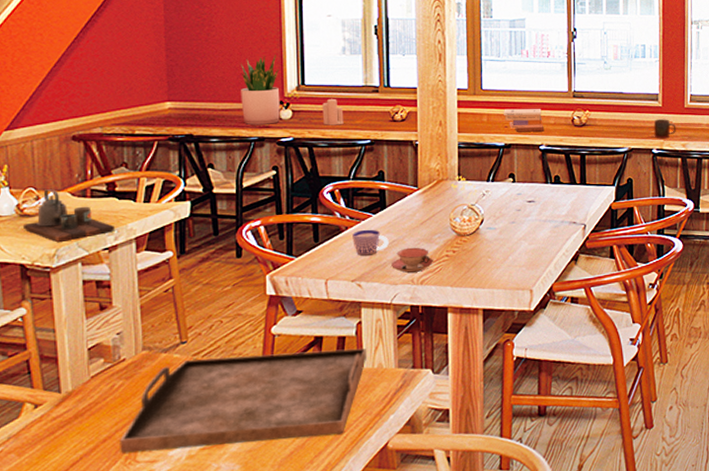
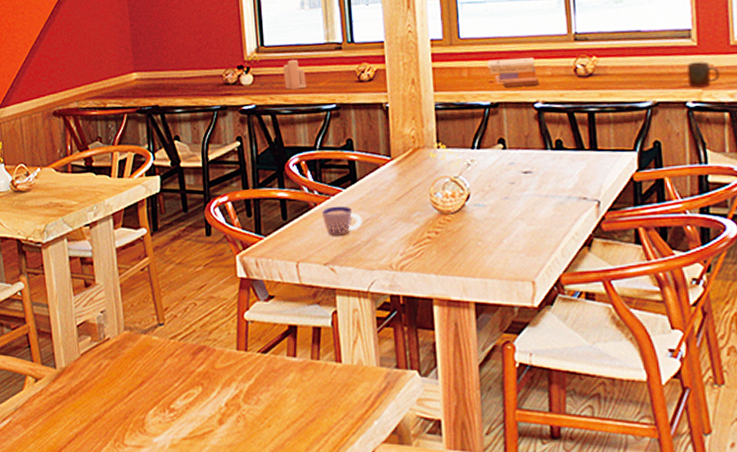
tea set: present [22,189,116,242] -> none [17,165,95,217]
serving tray: present [120,348,366,452] -> none [109,341,345,437]
planter: present [241,55,280,125] -> none [200,15,241,93]
teacup: present [391,247,434,273] -> none [366,227,414,256]

